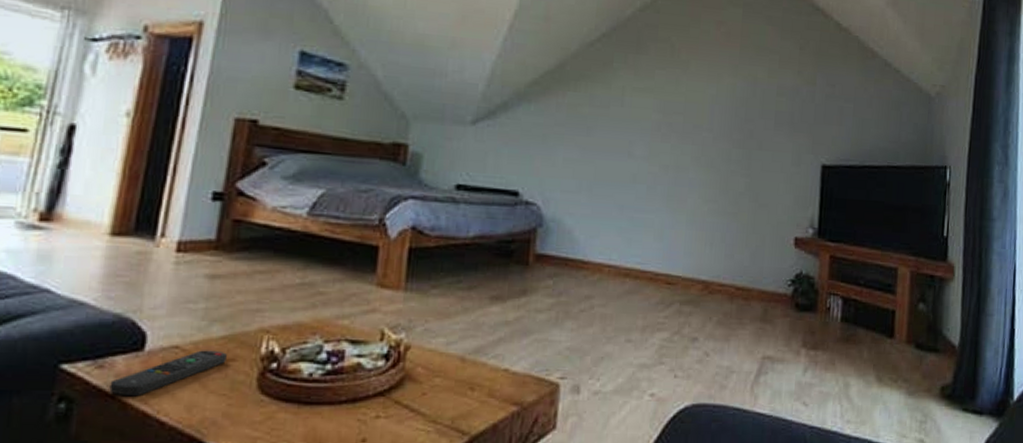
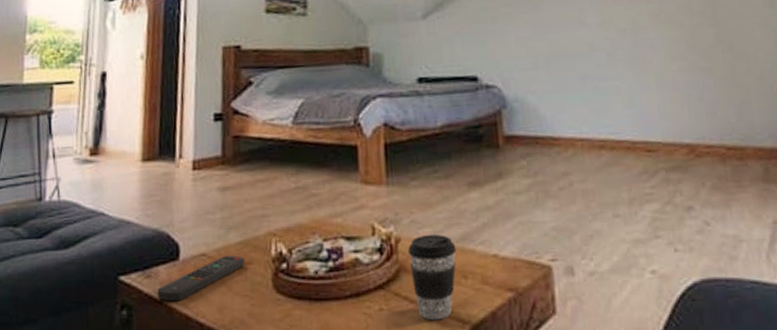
coffee cup: none [416,345,468,430] -> present [407,234,457,321]

